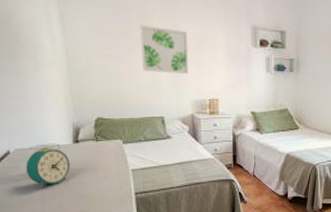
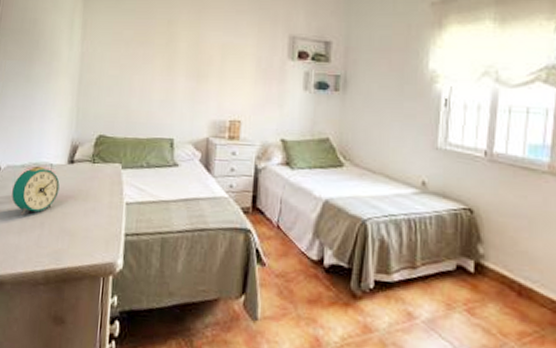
wall art: present [140,25,189,73] -> none [158,32,214,88]

